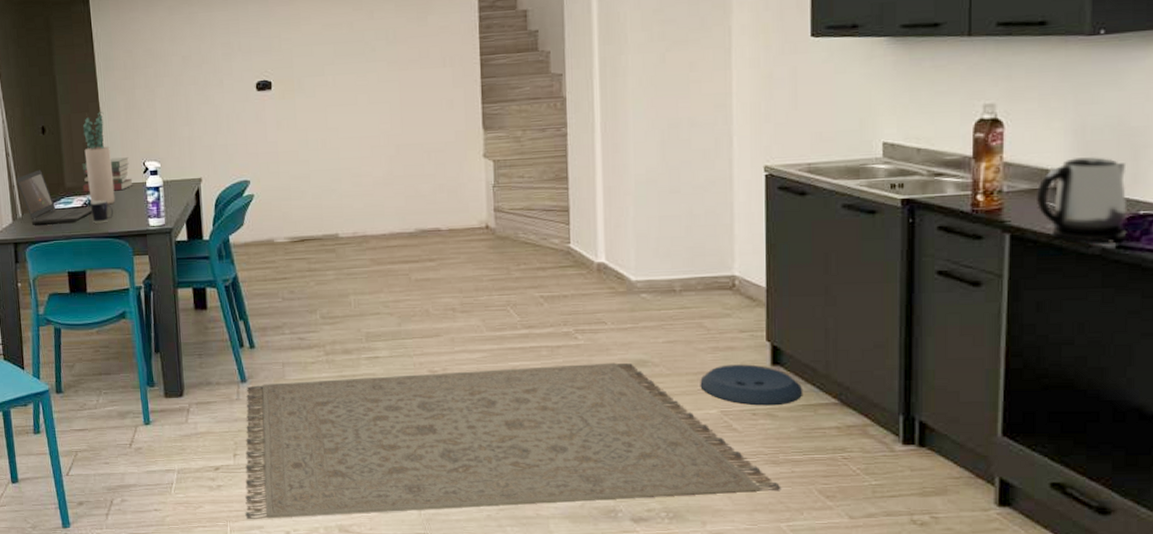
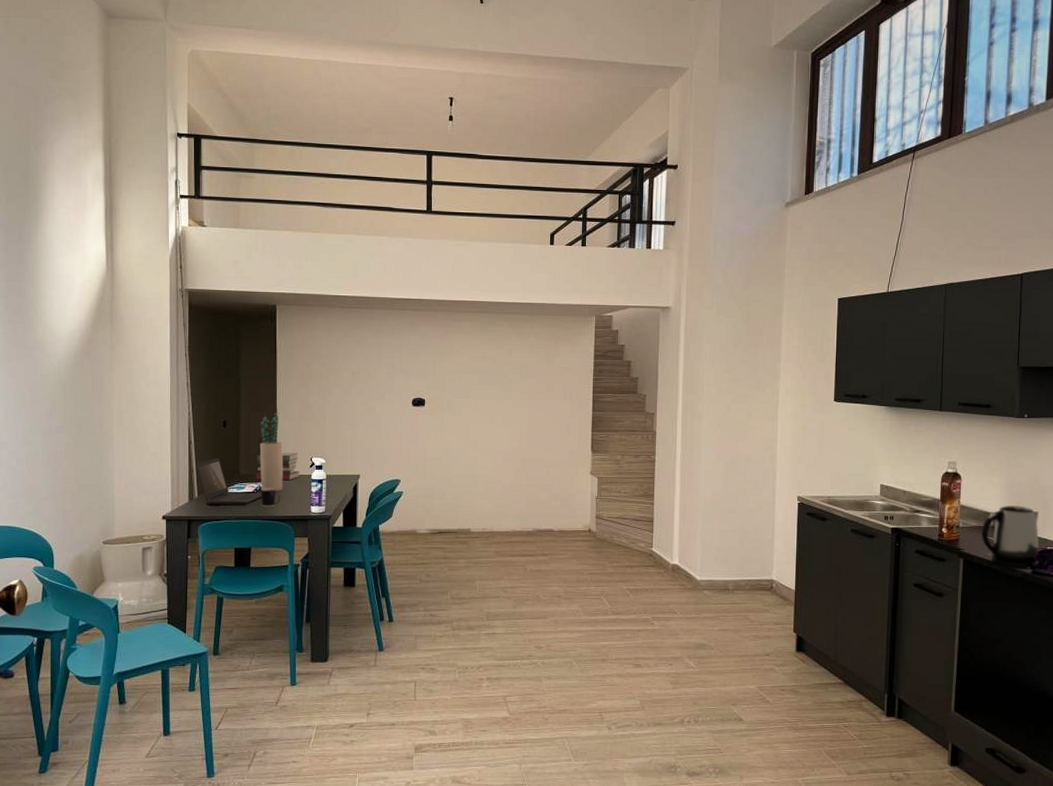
rug: present [245,362,781,520] -> none [373,645,799,772]
robot vacuum: present [700,364,802,406] -> none [744,650,817,684]

